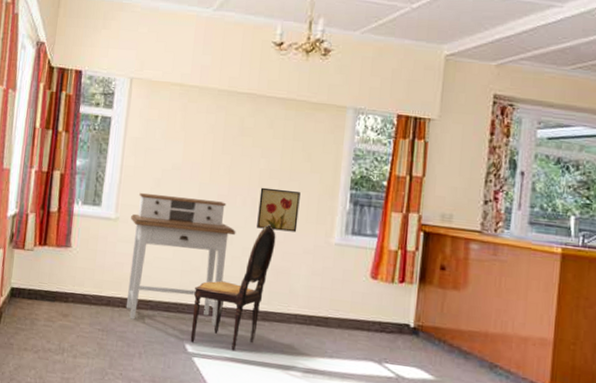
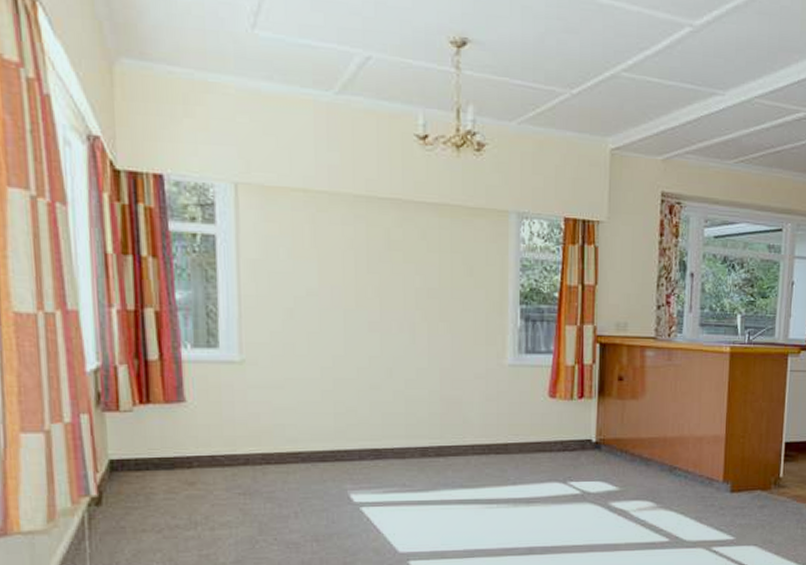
desk: present [125,192,236,327] -> none [261,326,395,476]
dining chair: present [190,224,276,352] -> none [353,351,442,494]
wall art: present [257,187,301,232] -> none [418,309,465,357]

